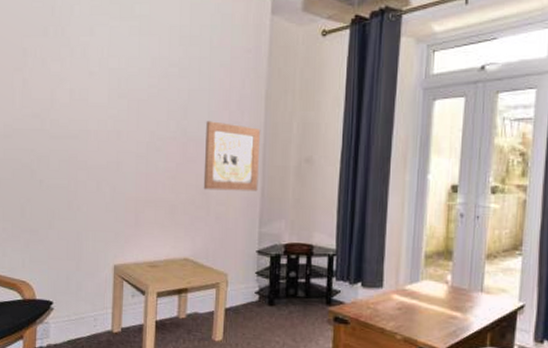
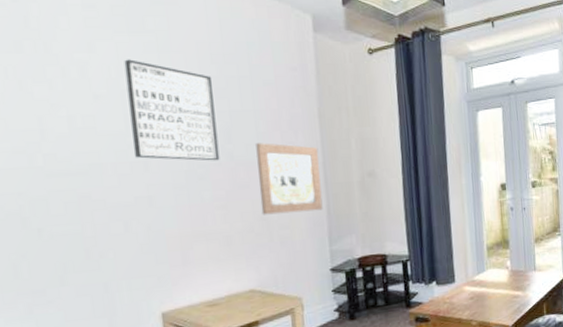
wall art: none [112,41,179,135] -> present [124,59,220,161]

